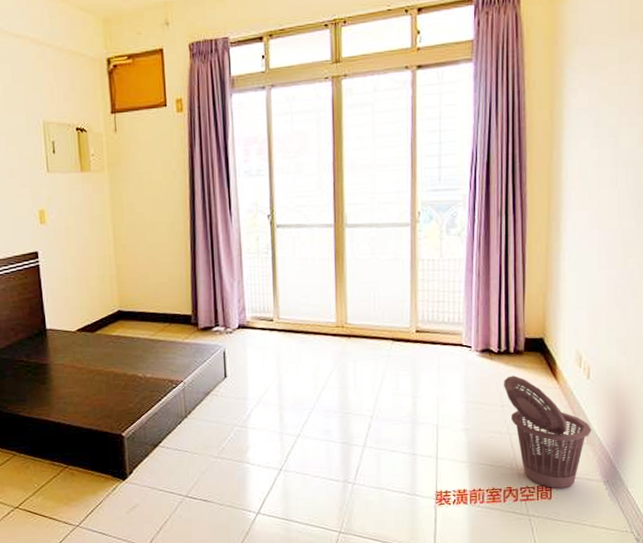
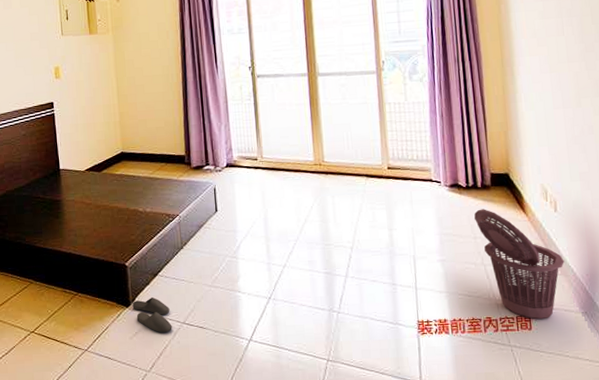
slippers: none [129,470,174,507] -> present [132,297,172,333]

